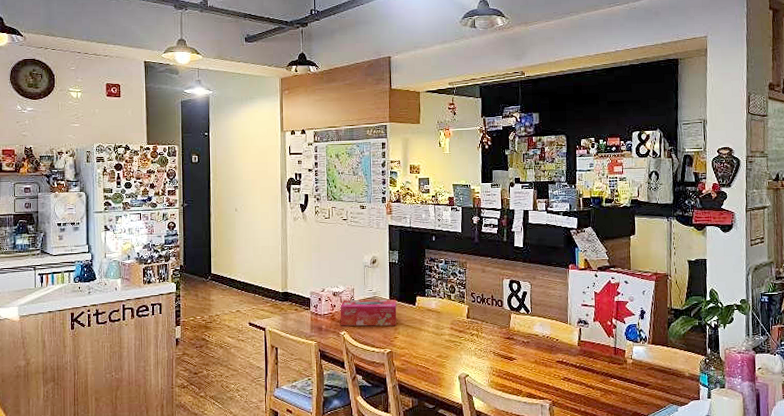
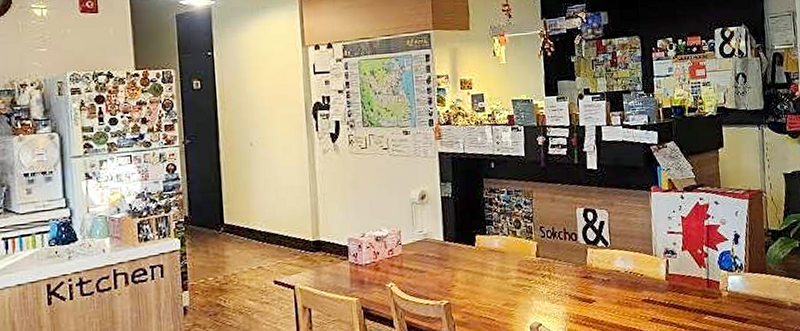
tissue box: present [340,299,397,326] -> none [384,240,454,277]

